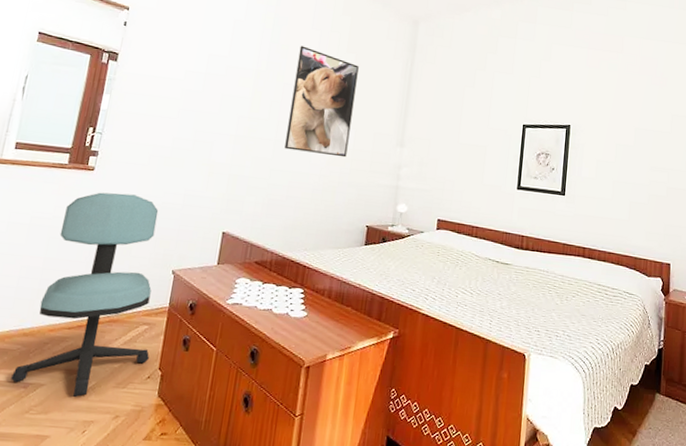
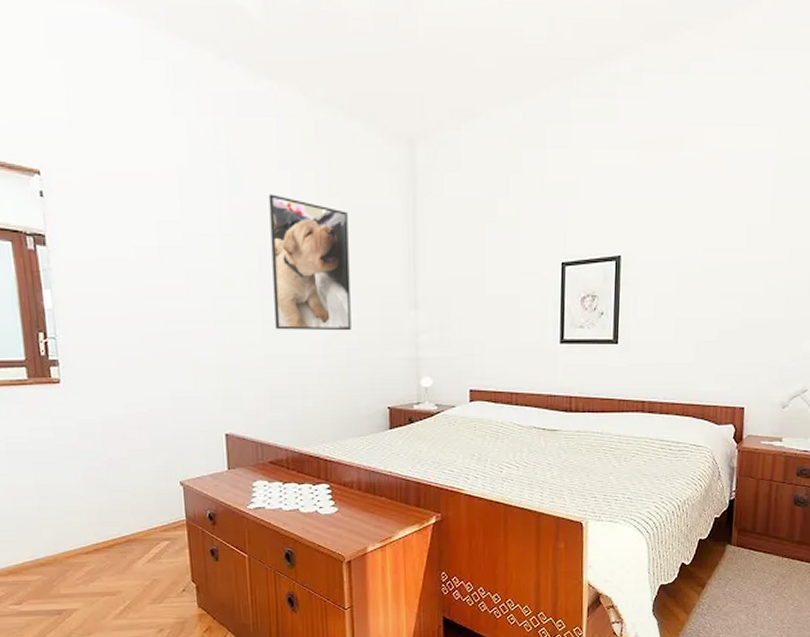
office chair: present [11,192,159,397] -> none [41,405,179,617]

